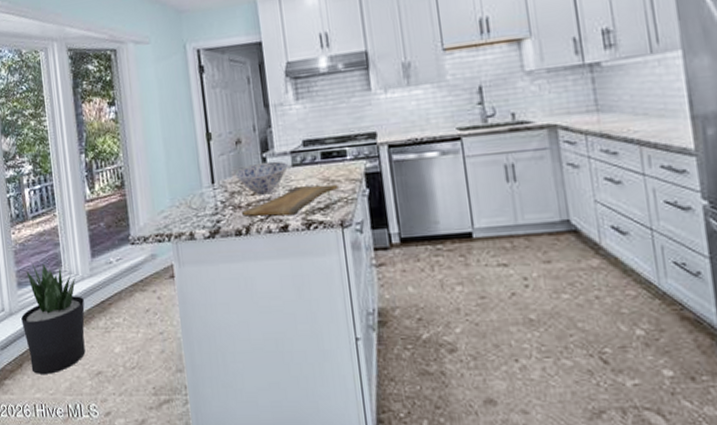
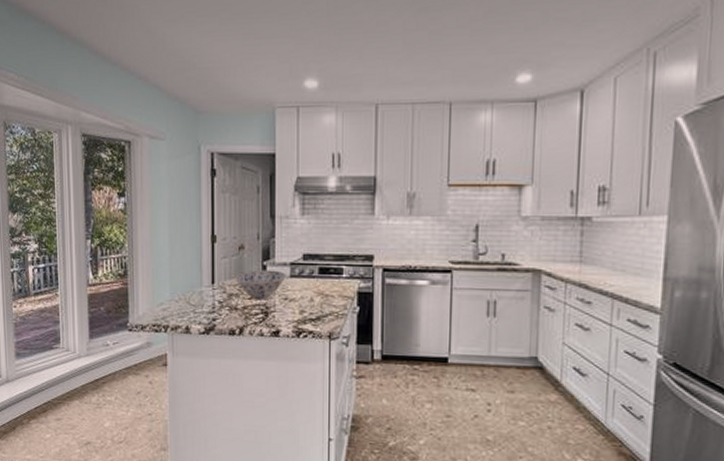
planter: present [21,261,86,374] -> none [17,335,79,439]
cutting board: present [242,184,338,217] -> none [238,295,331,322]

